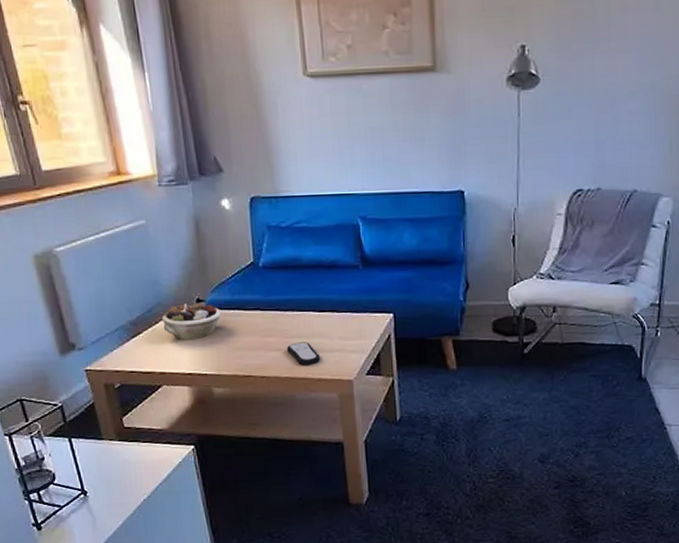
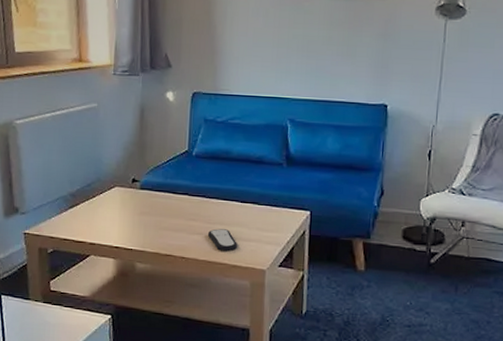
succulent planter: present [162,303,222,341] -> none [99,182,154,216]

